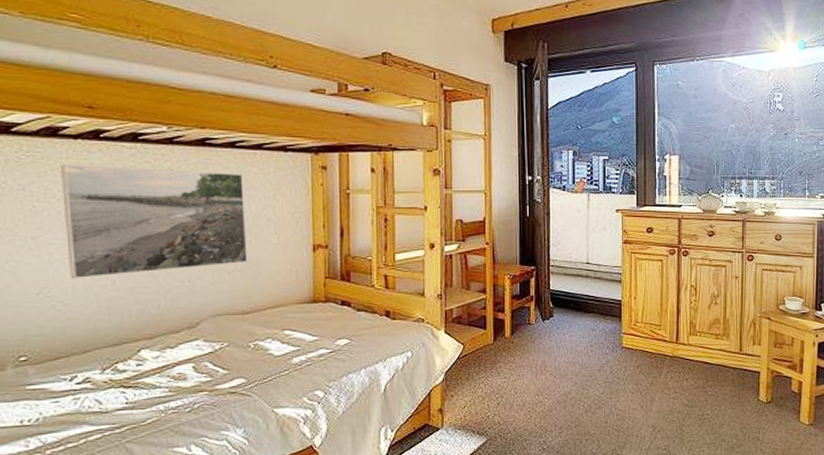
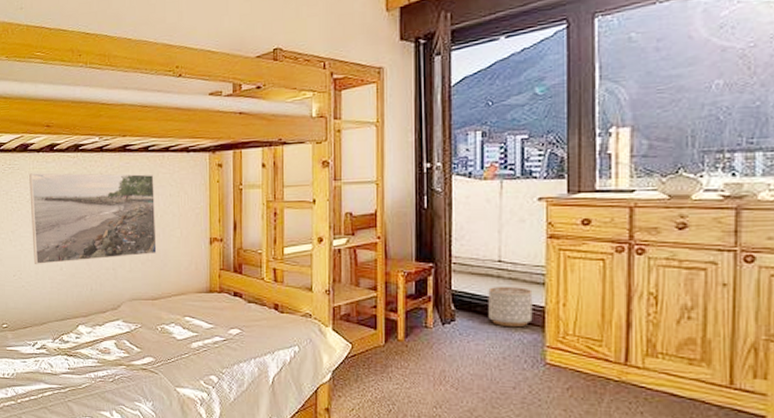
planter: none [579,285,613,319] -> present [488,287,533,328]

